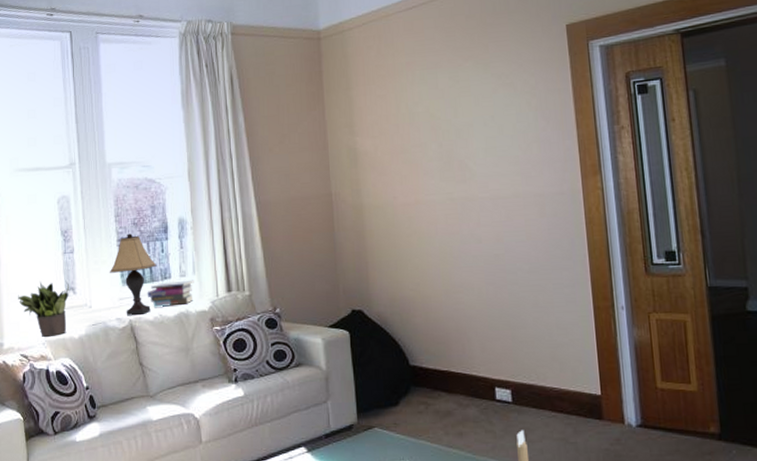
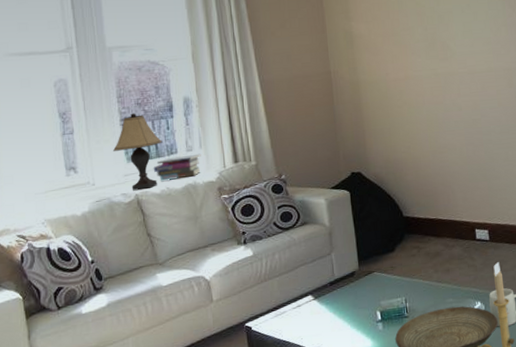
potted plant: present [18,281,70,337] -> none [12,161,70,217]

